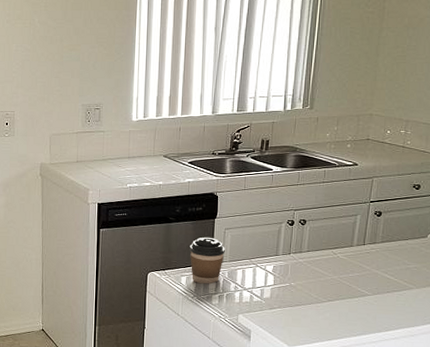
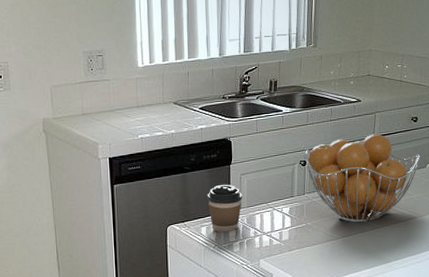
fruit basket: none [293,198,421,287] -> present [305,133,420,222]

